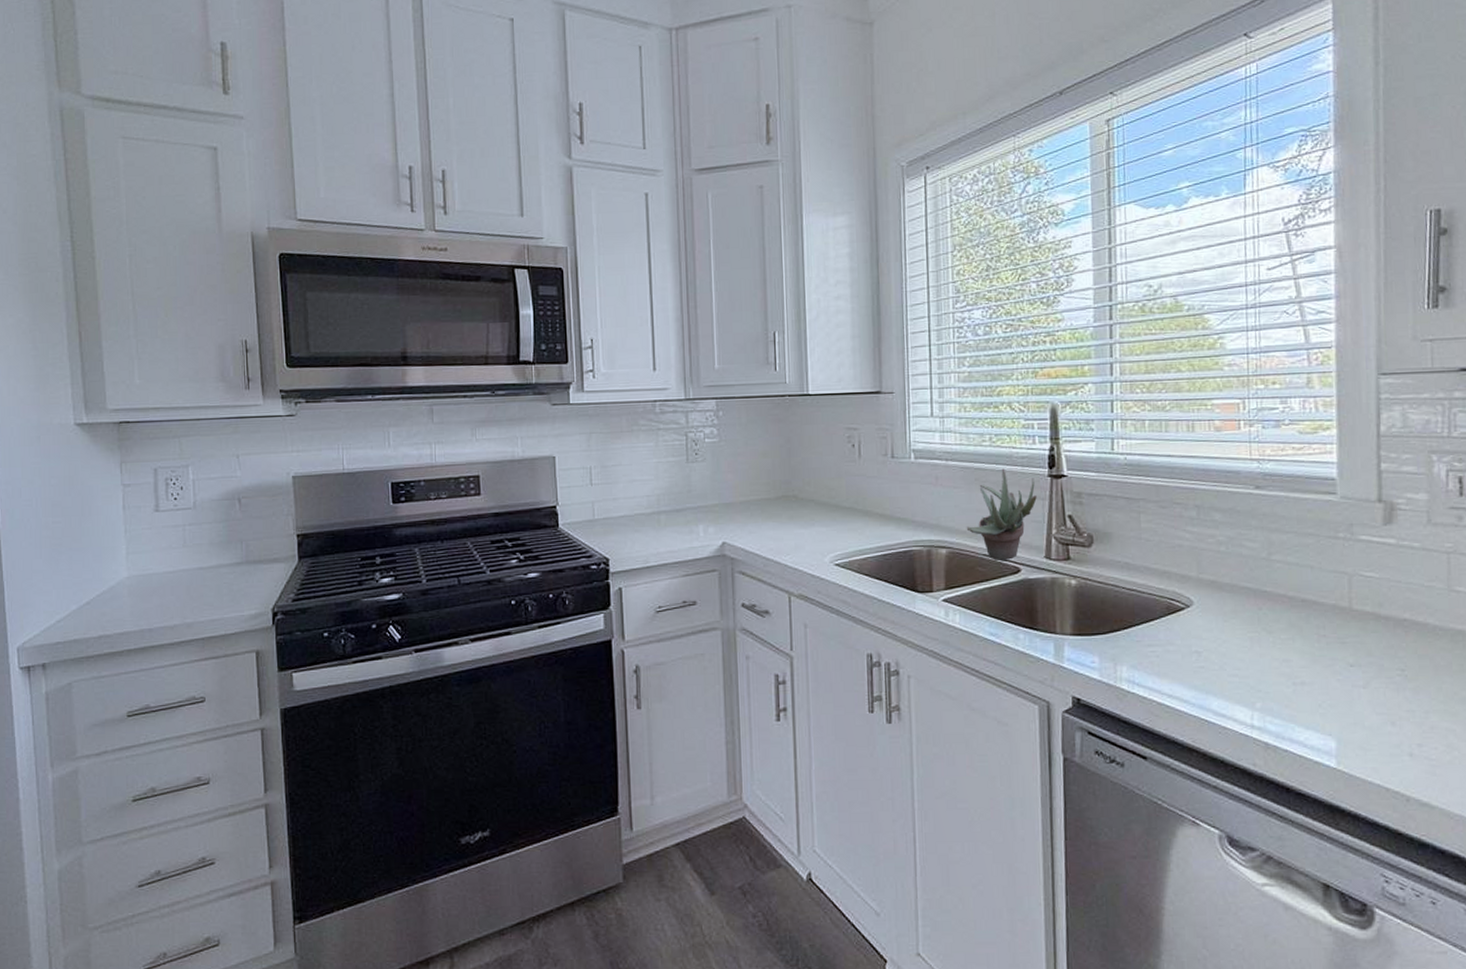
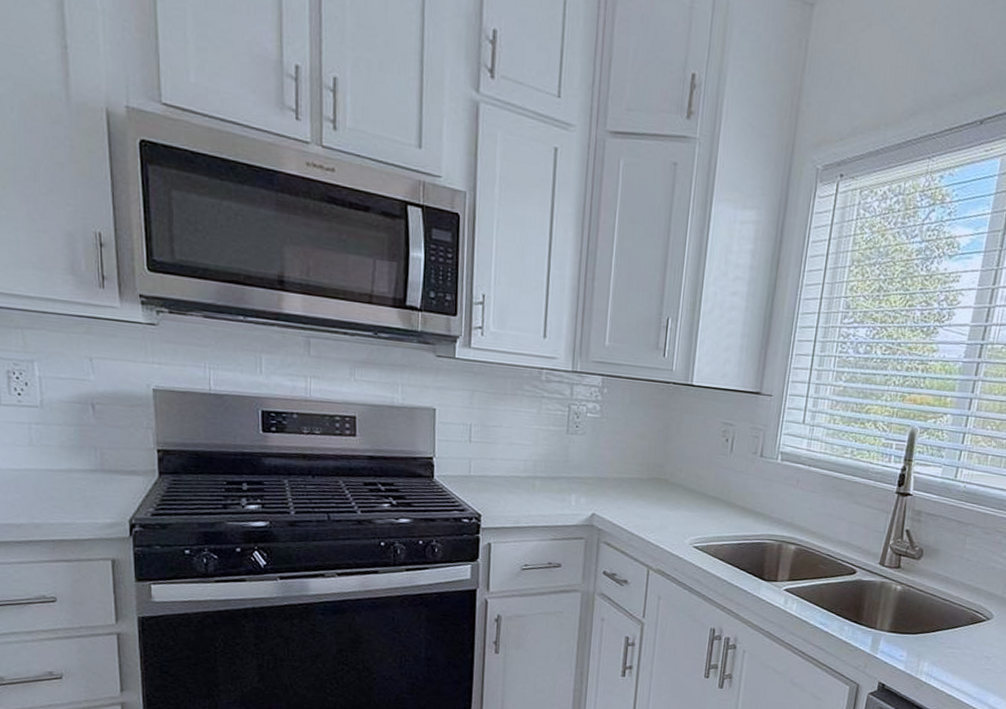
succulent plant: present [966,468,1037,560] -> none [816,480,884,562]

